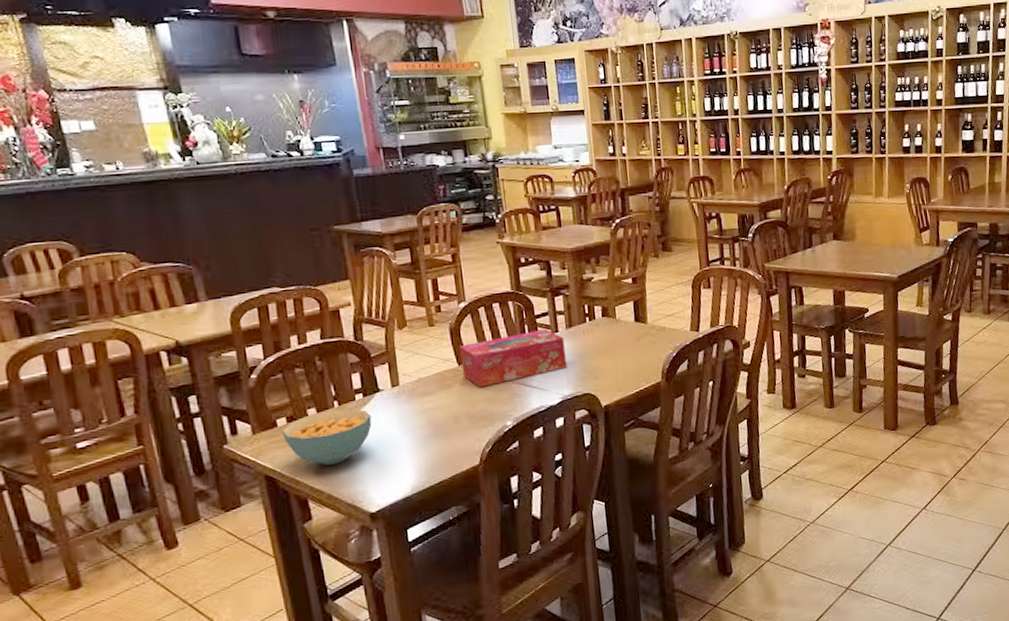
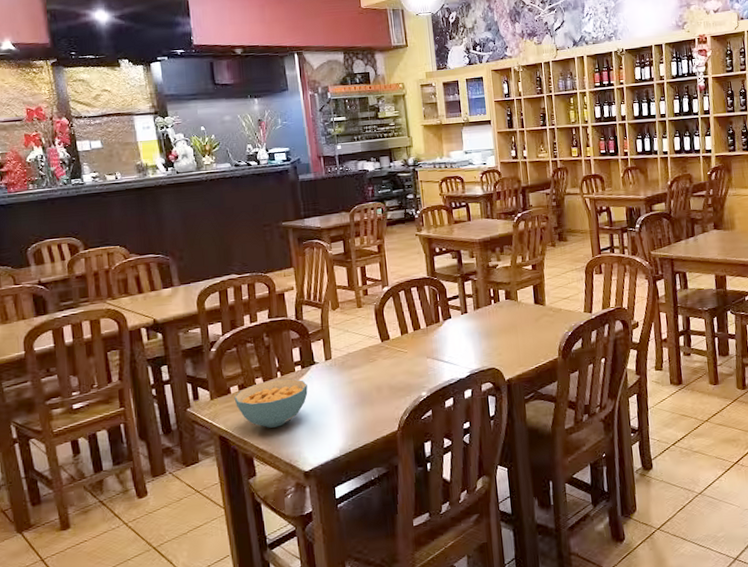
tissue box: present [459,328,567,388] -> none [382,310,475,362]

